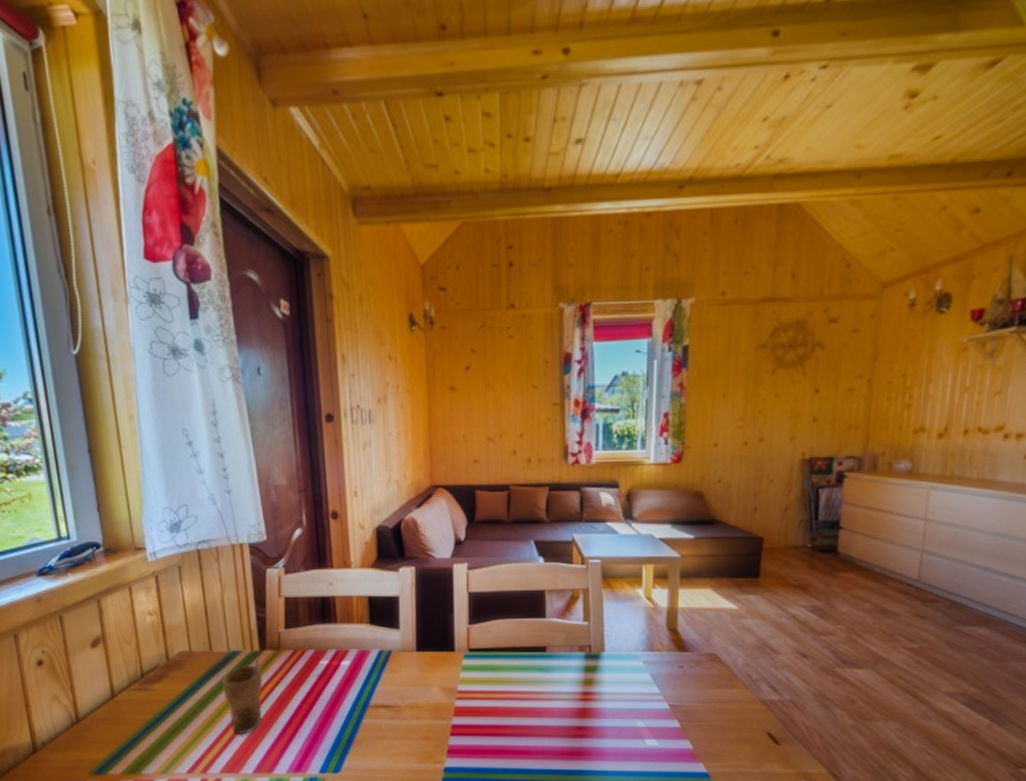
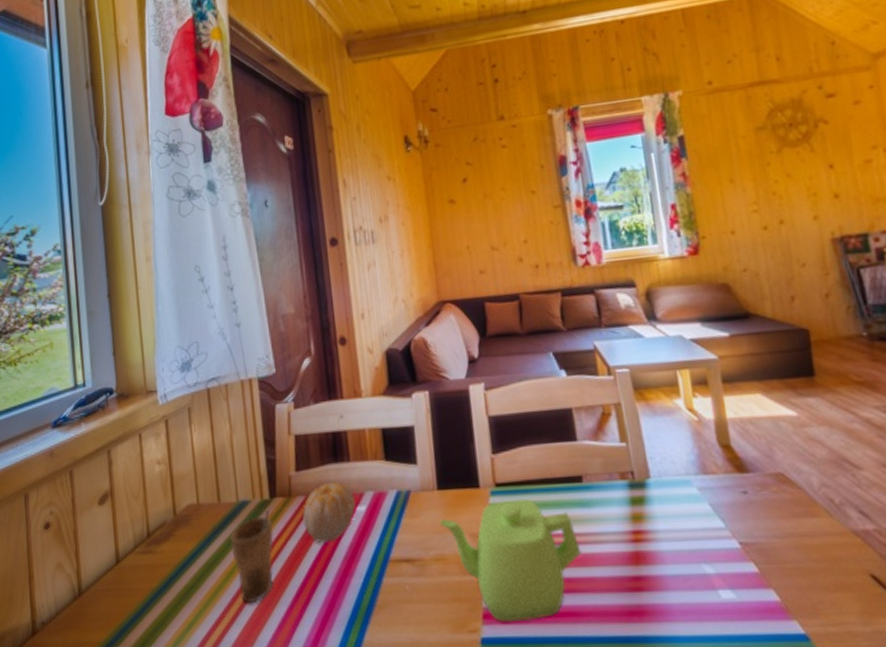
fruit: none [290,639,340,690] -> present [302,481,356,544]
teapot: none [415,662,537,757] -> present [439,498,582,622]

